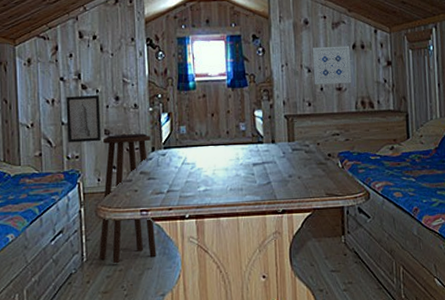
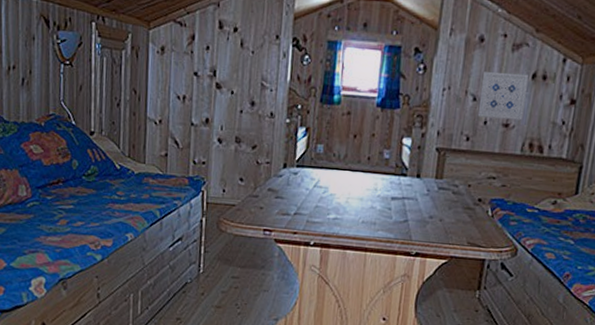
wall art: present [66,95,101,143] -> none [195,94,235,149]
stool: present [99,134,157,264] -> none [215,144,284,281]

